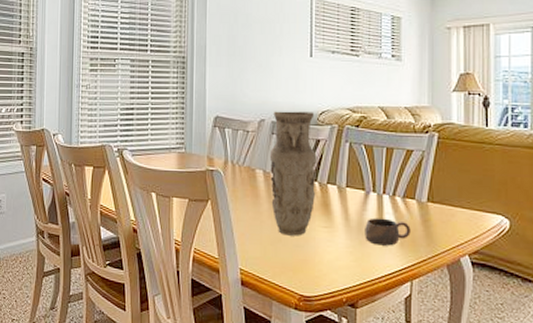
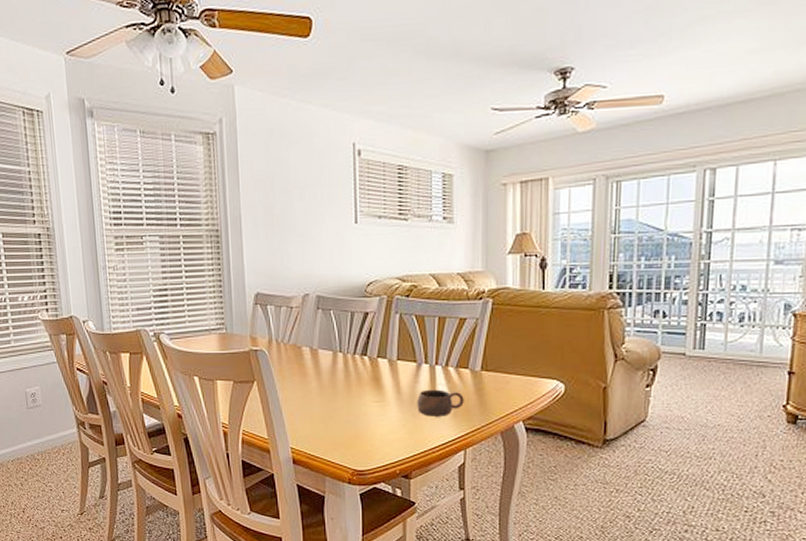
vase: present [269,111,317,236] -> none [315,283,366,412]

